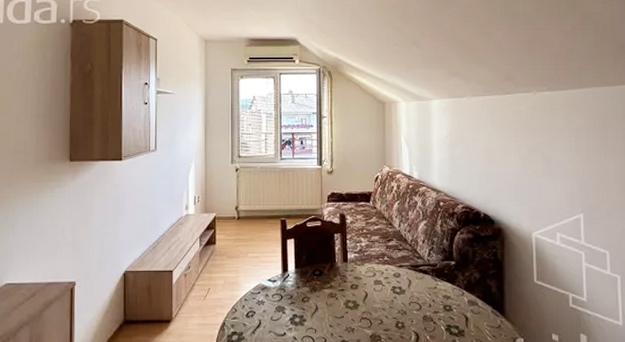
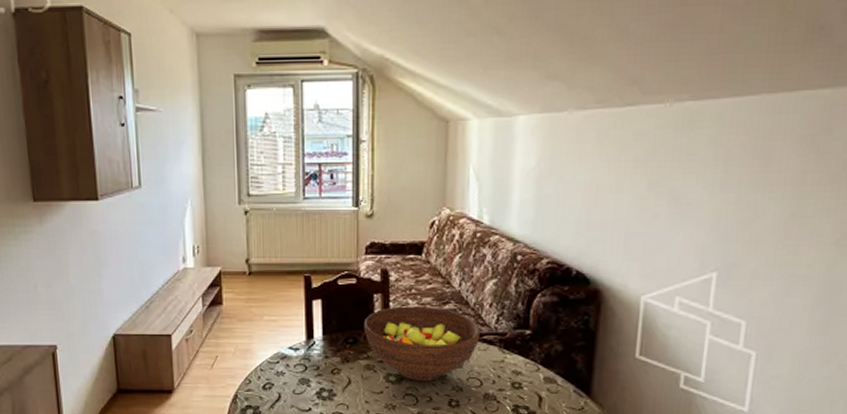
fruit bowl: none [327,243,417,307] -> present [363,306,480,382]

